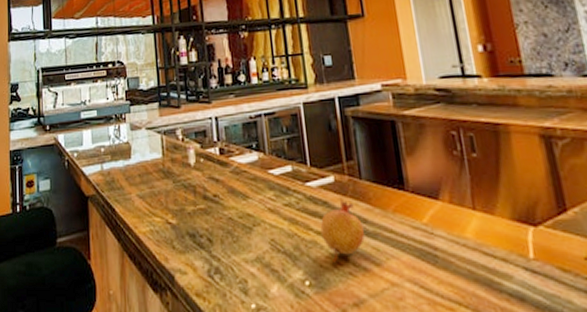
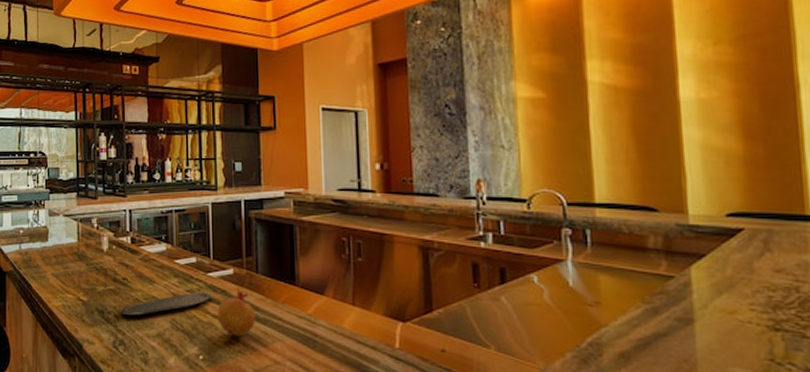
oval tray: none [213,205,312,239] -> present [120,292,211,316]

